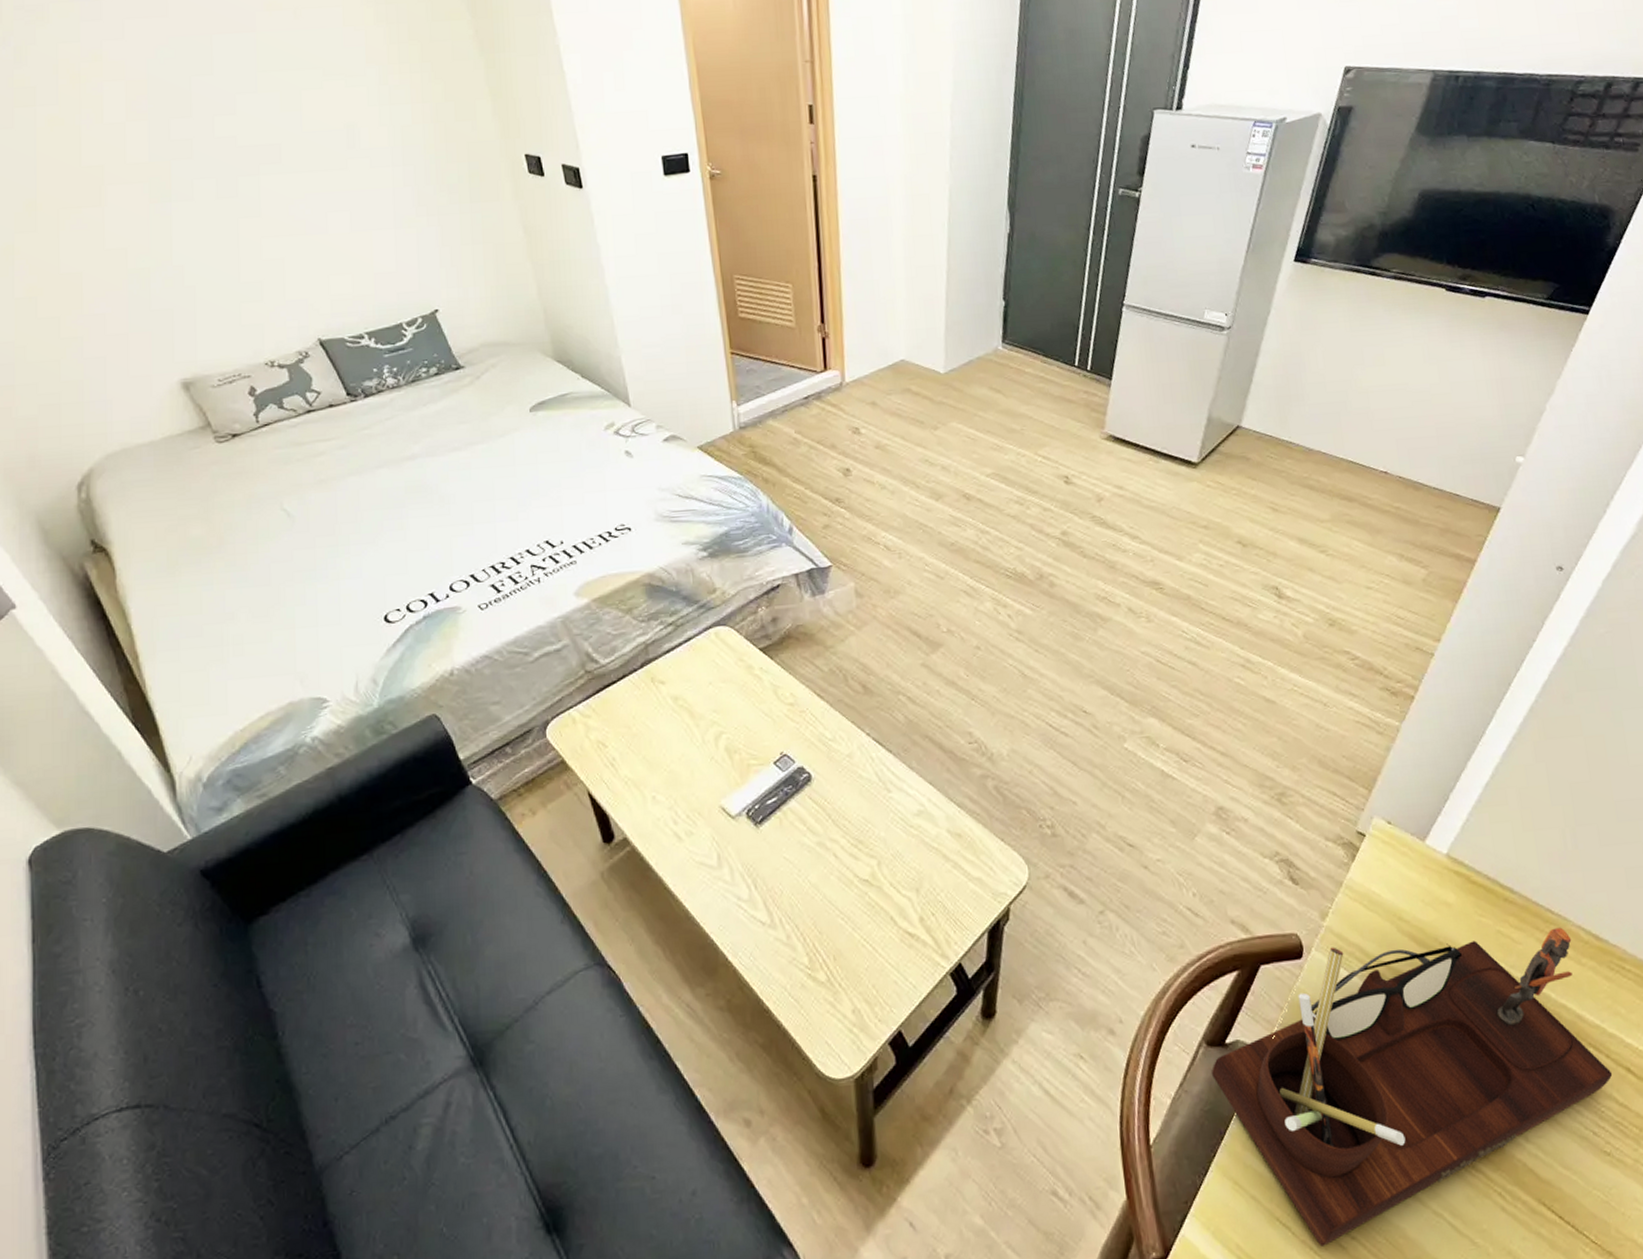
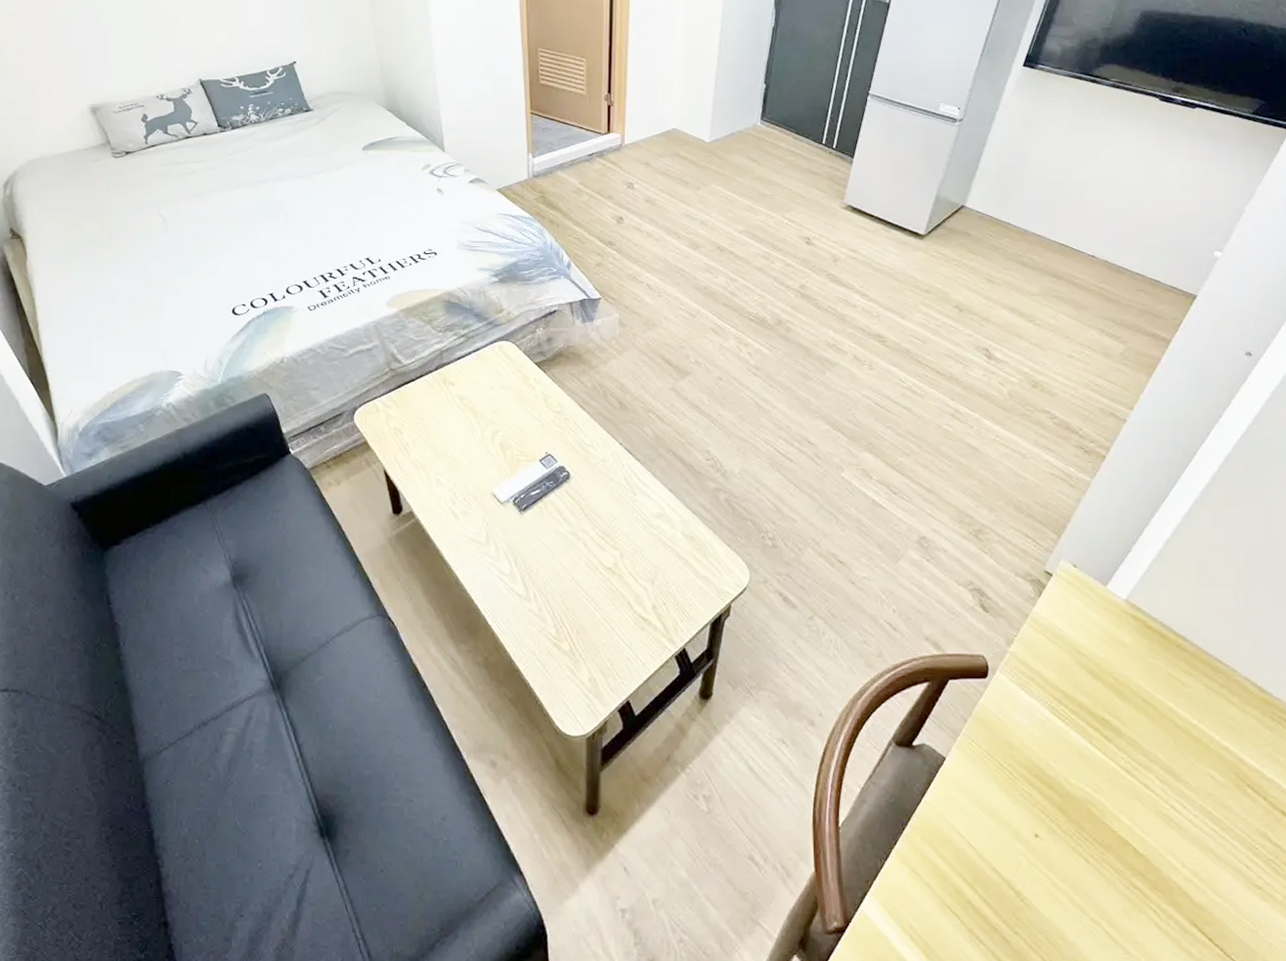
desk organizer: present [1212,927,1613,1247] -> none [899,671,1268,937]

